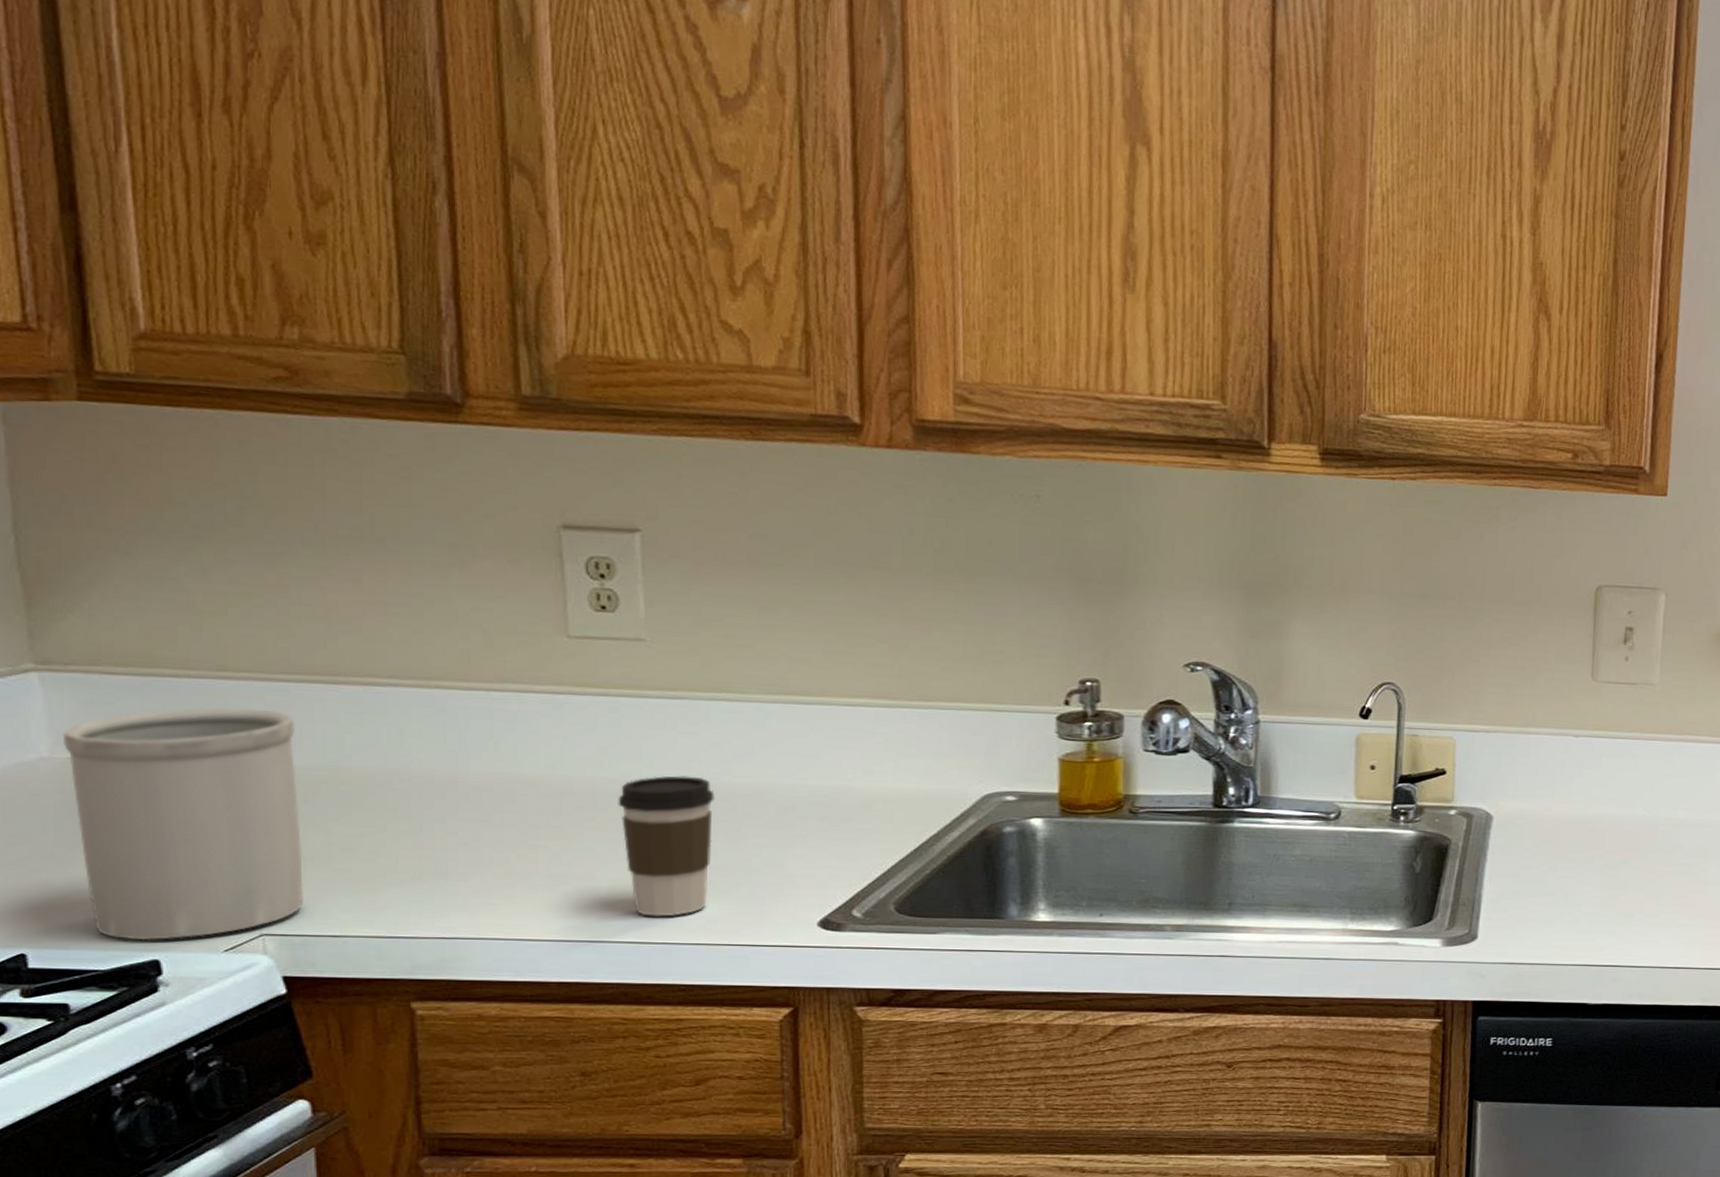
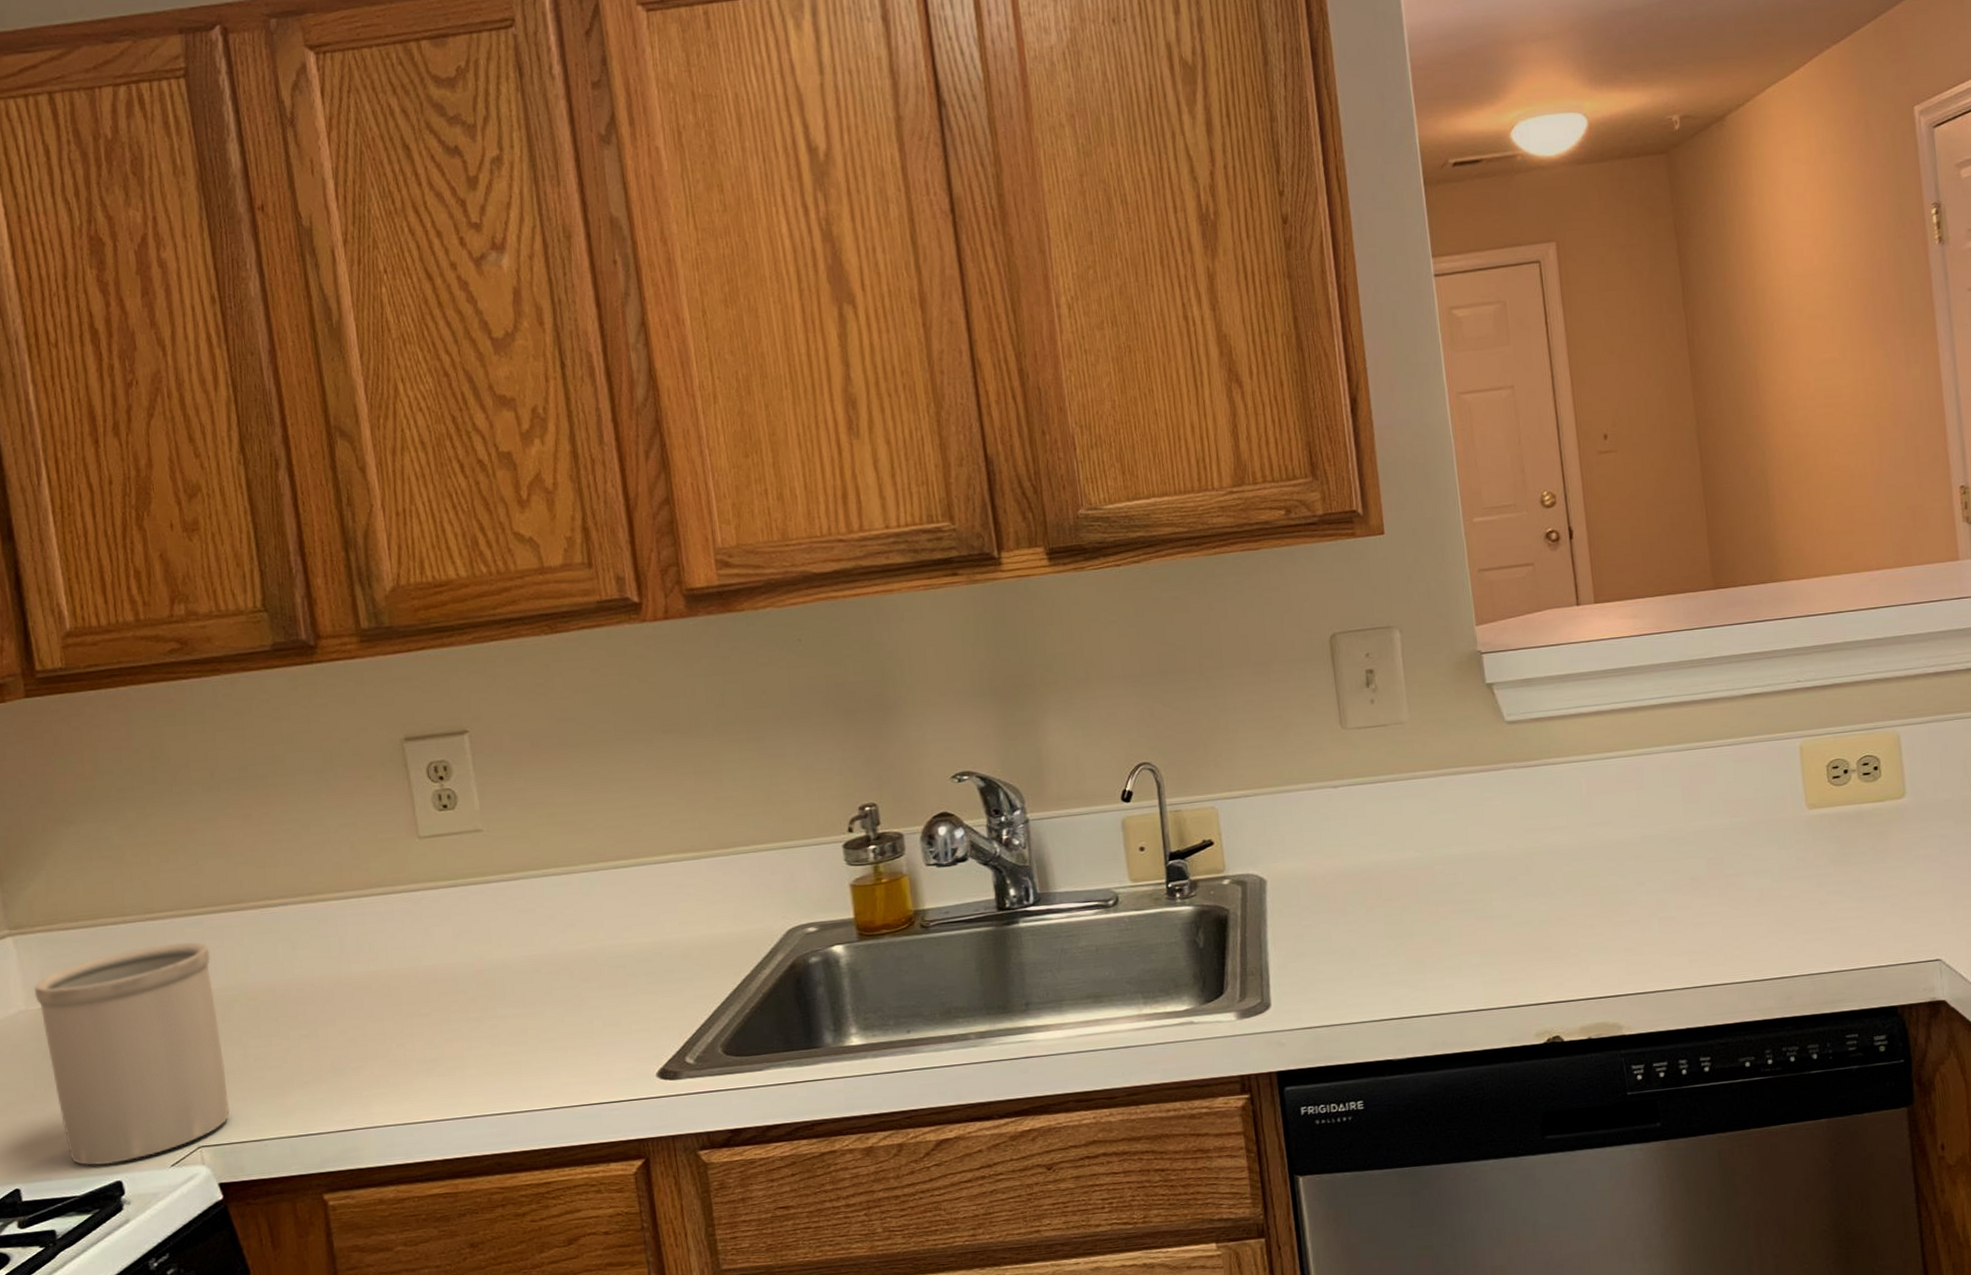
coffee cup: present [618,775,715,917] -> none [474,950,559,1088]

